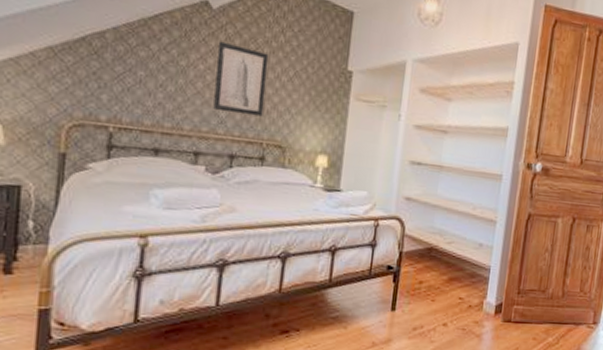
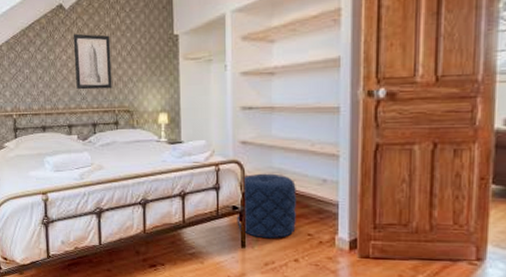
pouf: none [389,232,454,302] -> present [237,173,296,239]

